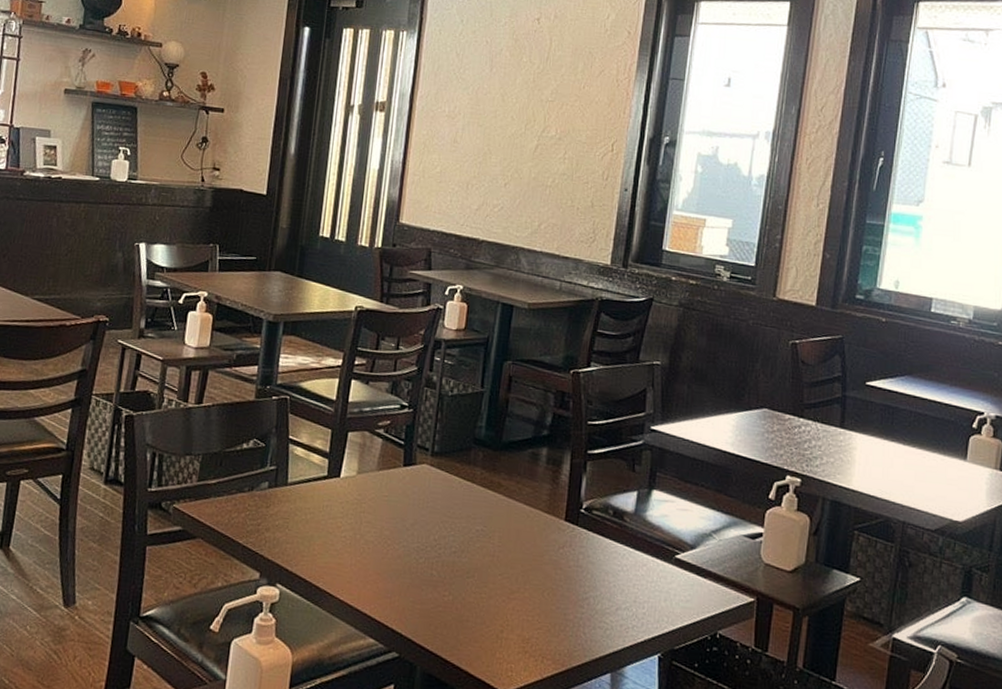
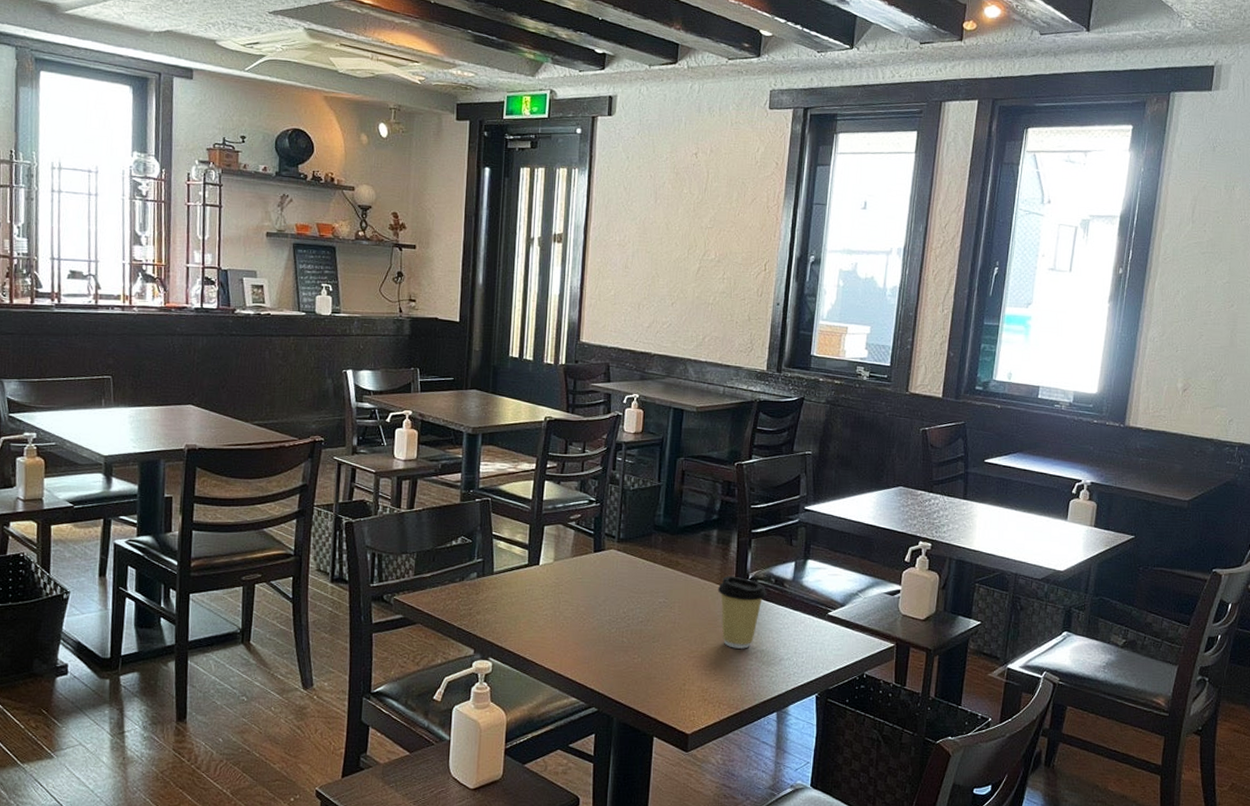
coffee cup: none [545,503,604,593] -> present [717,576,767,649]

